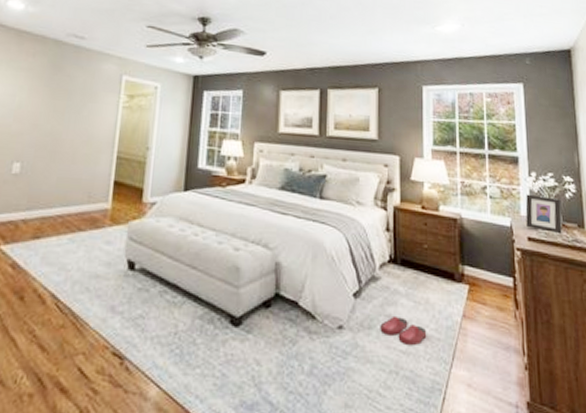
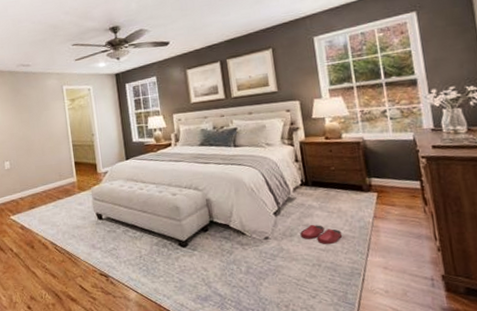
picture frame: present [525,194,563,235] -> none [427,107,469,138]

